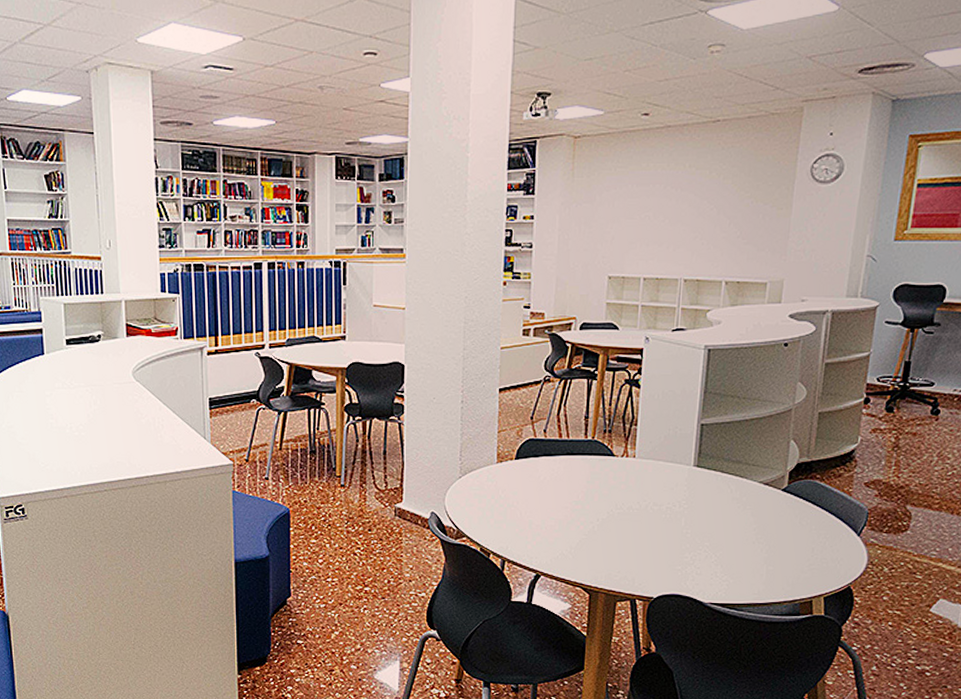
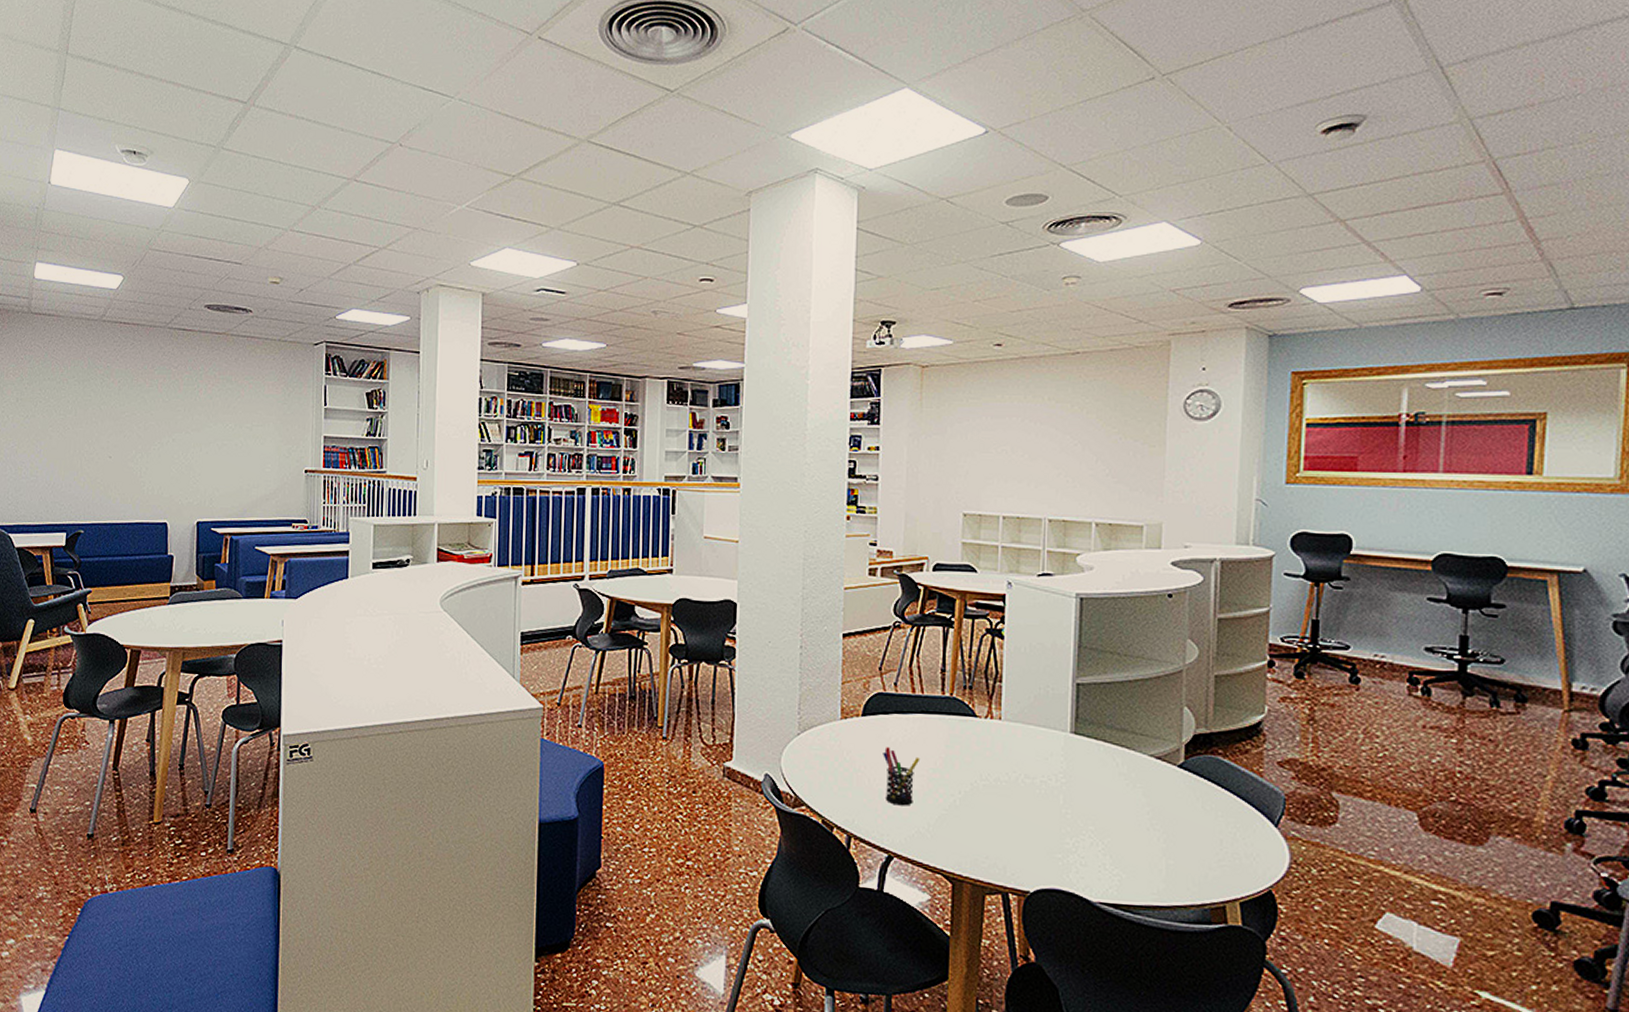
pen holder: none [533,485,565,533] -> present [883,747,920,806]

